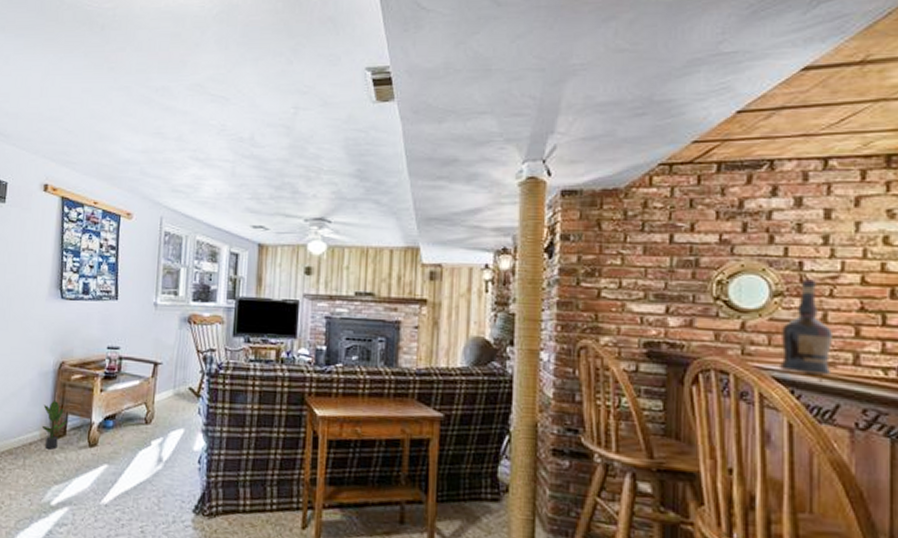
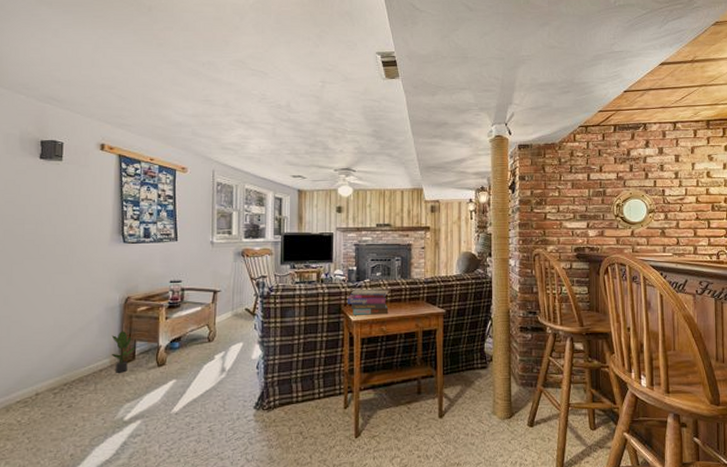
books: none [312,376,367,412] -> present [347,289,389,315]
liquor: present [778,279,834,376] -> none [653,201,683,262]

